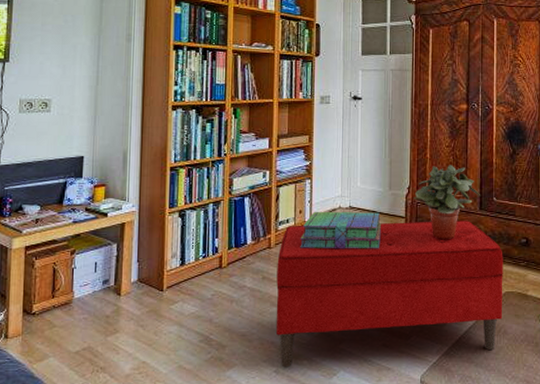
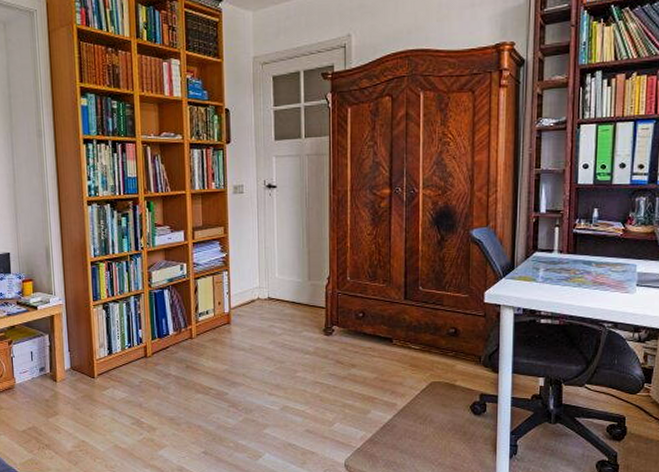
bench: present [276,221,503,367] -> none [199,311,430,449]
stack of books: present [300,211,382,249] -> none [220,302,302,340]
potted plant: present [413,165,481,239] -> none [333,253,406,329]

